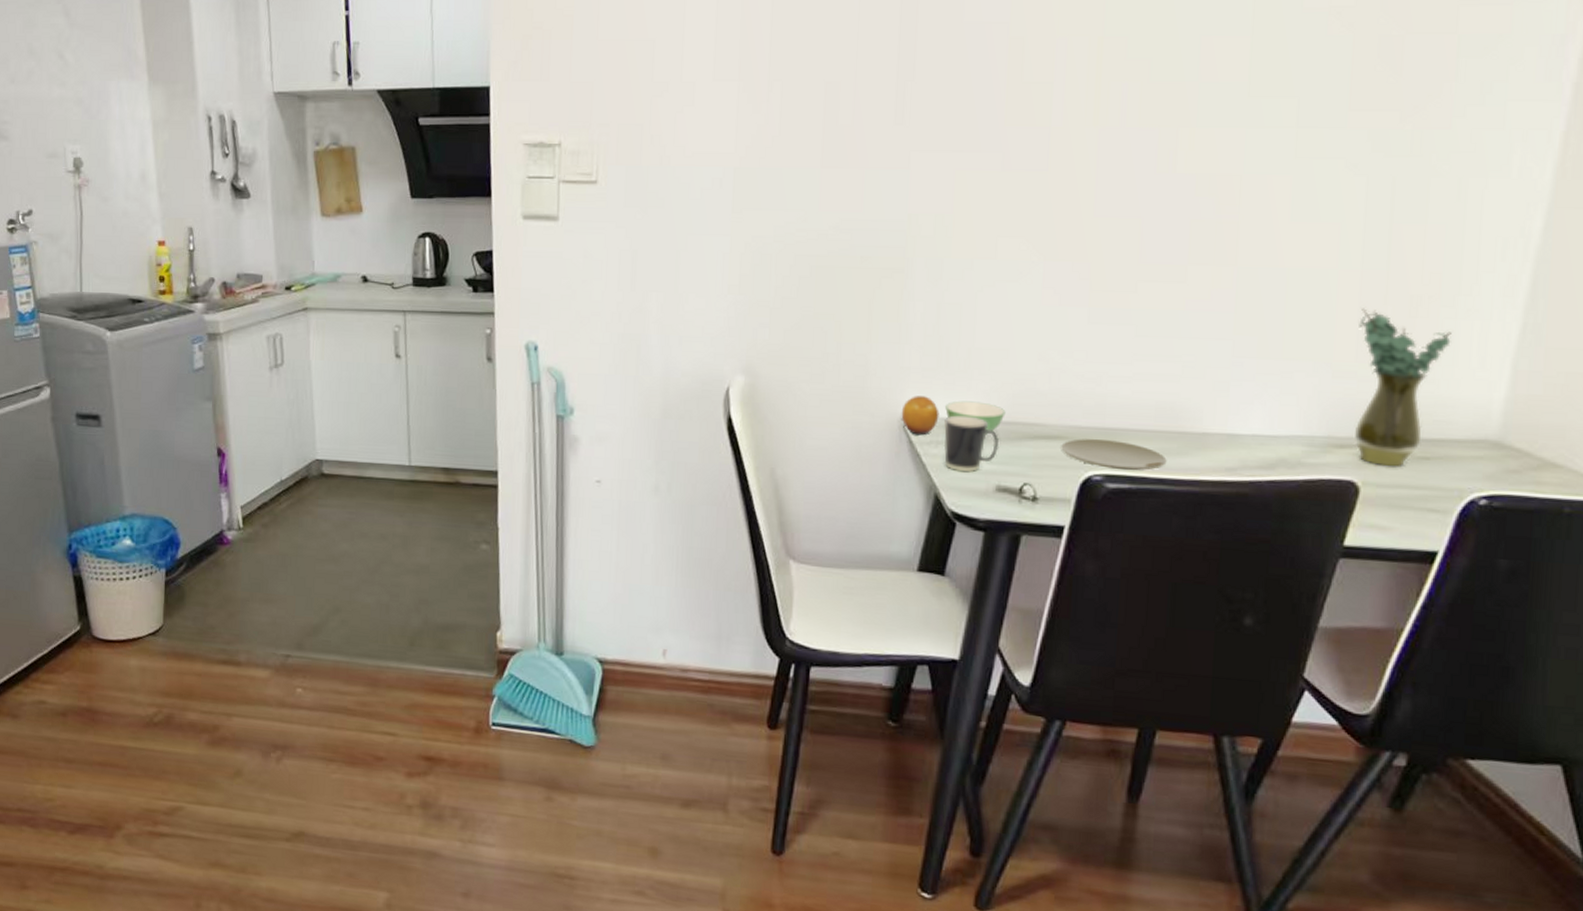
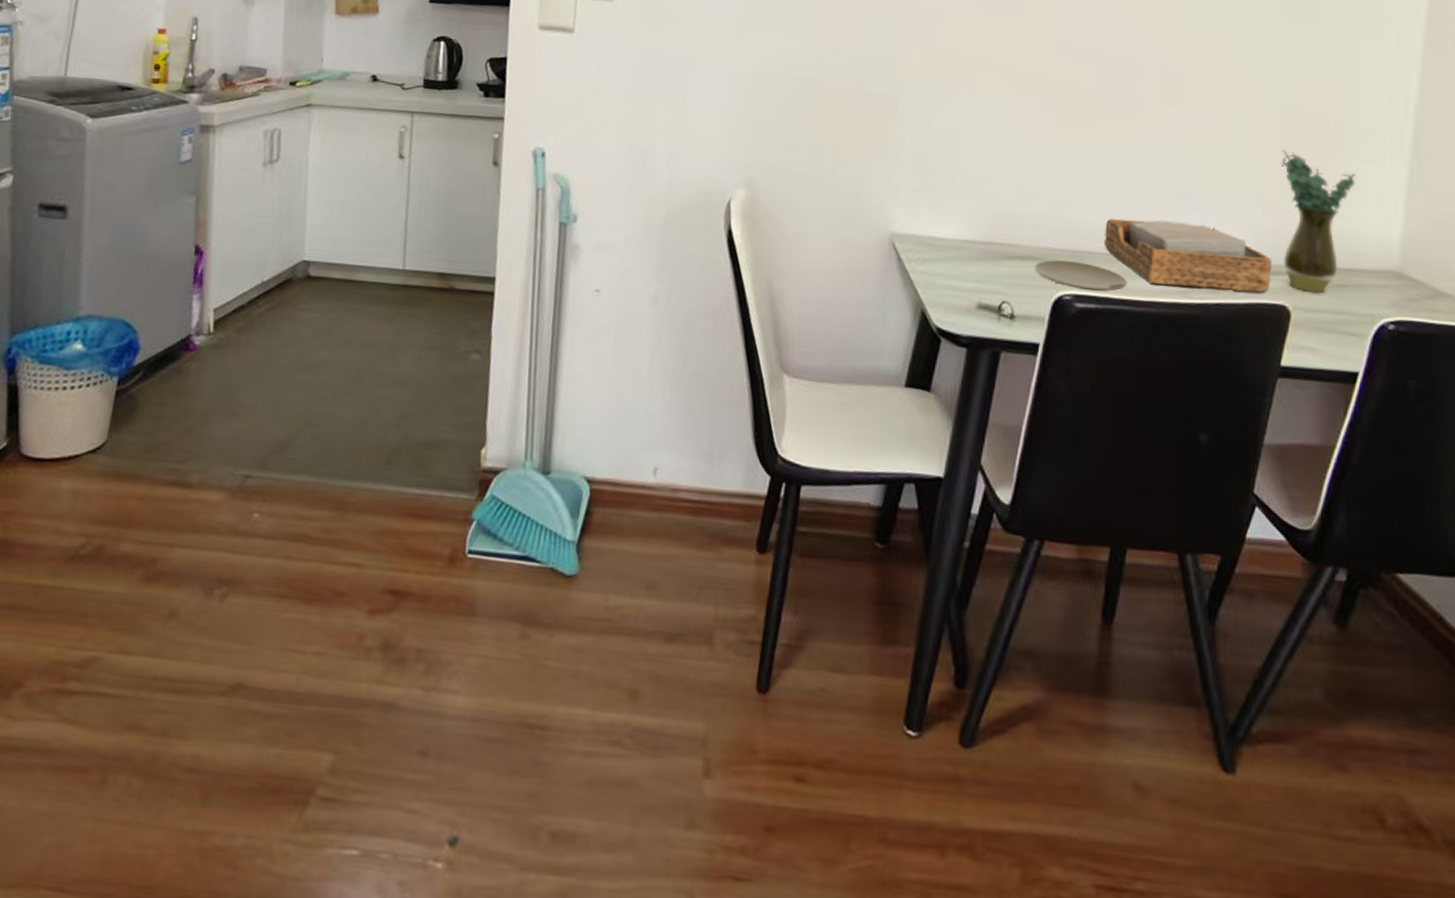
fruit: present [901,396,940,436] -> none [891,214,926,253]
mug: present [943,415,999,473] -> none [929,234,980,290]
bowl: present [945,401,1006,435] -> none [931,220,986,254]
napkin holder: none [1142,393,1341,468] -> present [1105,219,1272,293]

